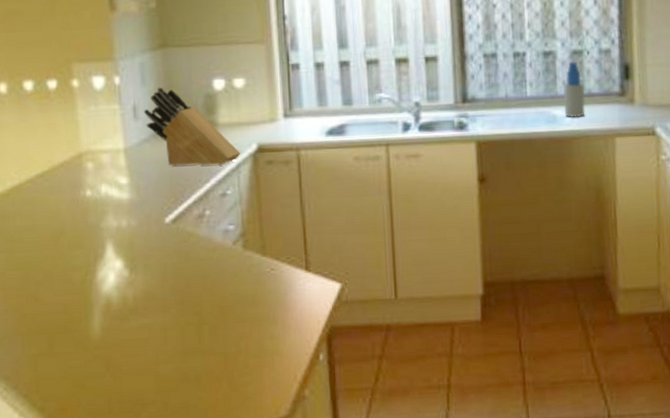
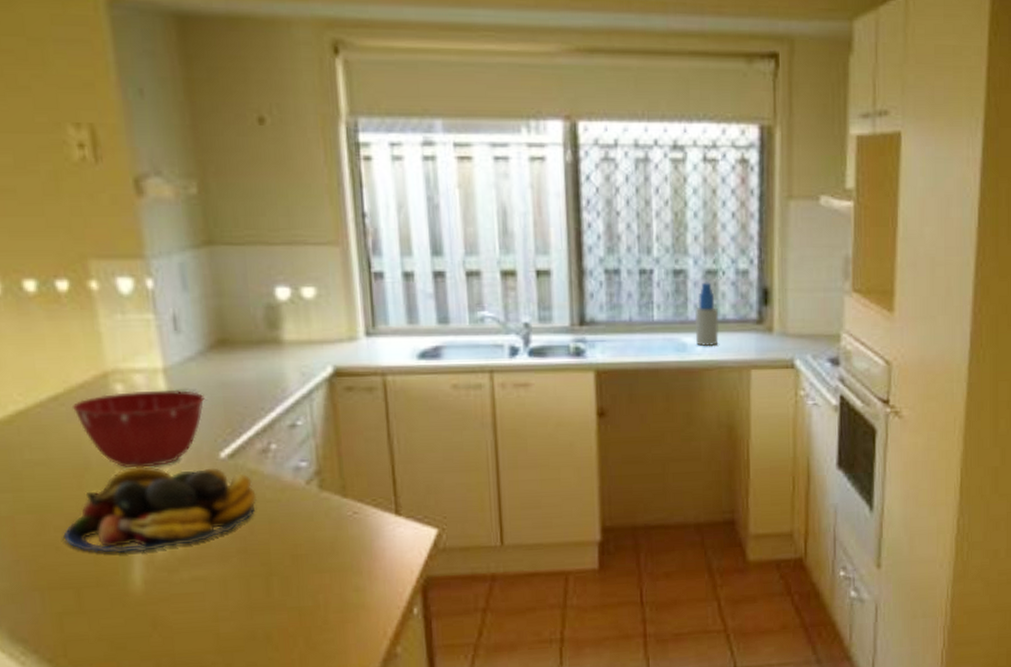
fruit bowl: none [41,230,194,305] -> present [63,466,258,554]
mixing bowl: none [53,167,155,232] -> present [71,390,205,468]
knife block: present [143,87,241,166] -> none [186,294,313,391]

